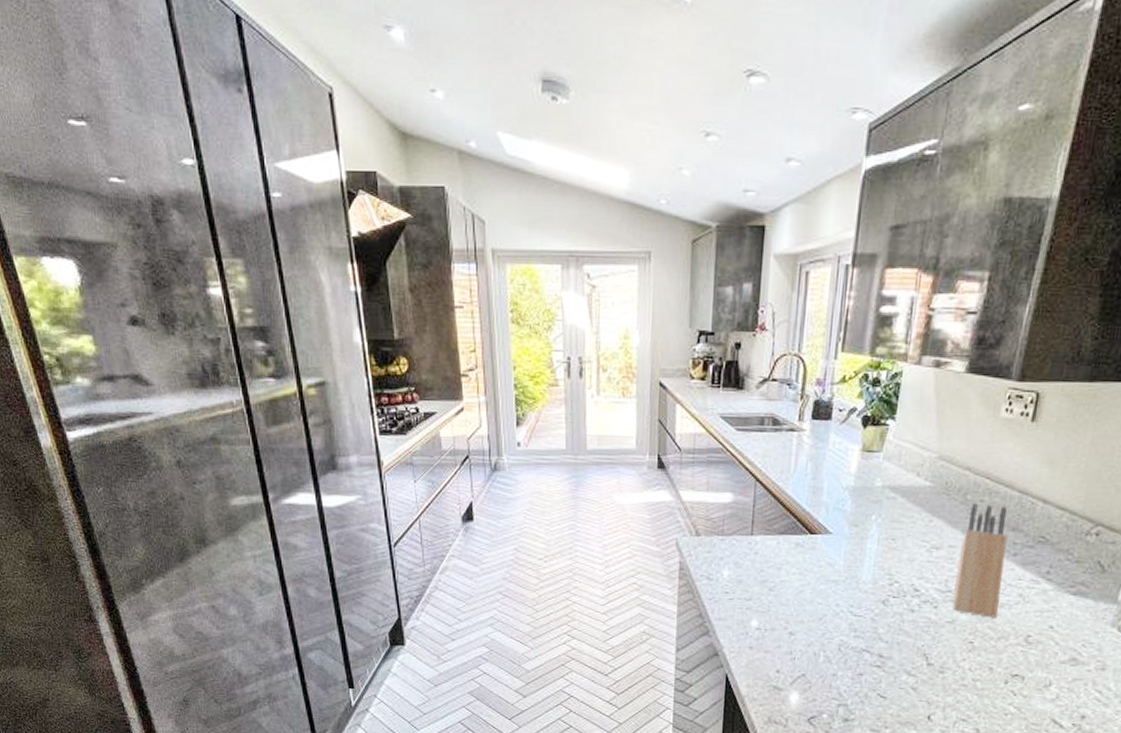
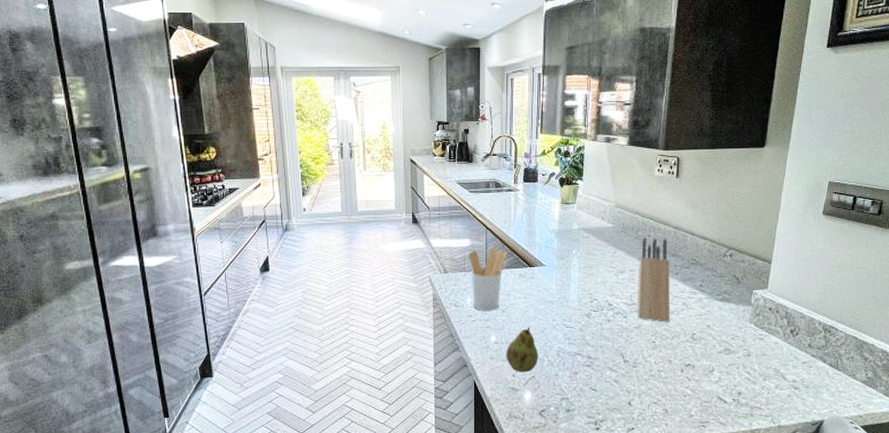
utensil holder: none [729,506,782,588] -> present [468,248,508,311]
fruit: none [769,612,813,669] -> present [506,327,539,373]

